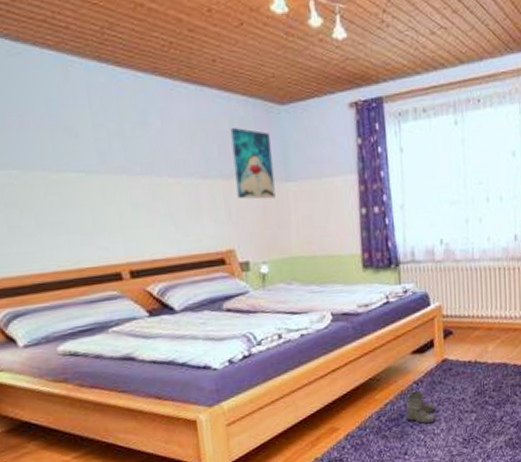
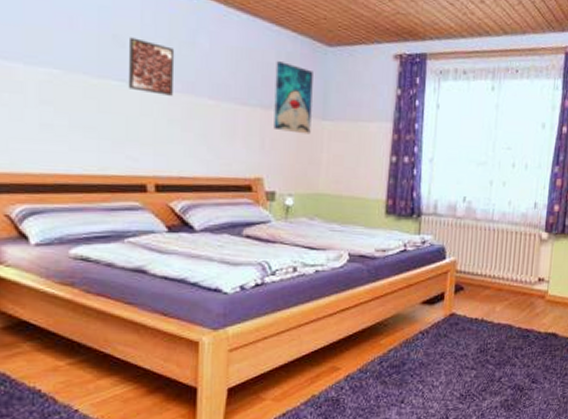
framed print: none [81,126,133,181] -> present [128,37,175,96]
boots: present [406,390,436,424] -> none [407,340,437,375]

